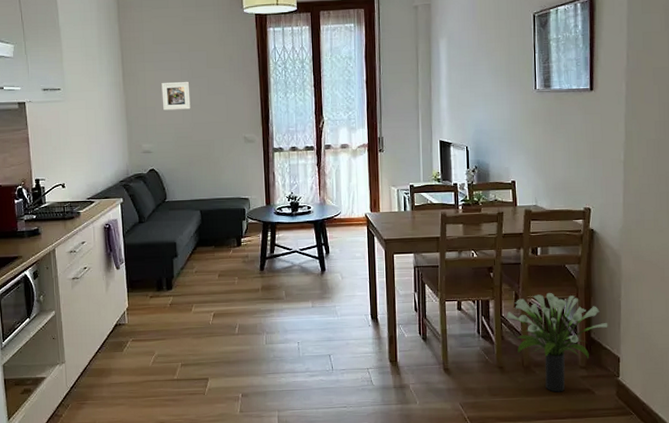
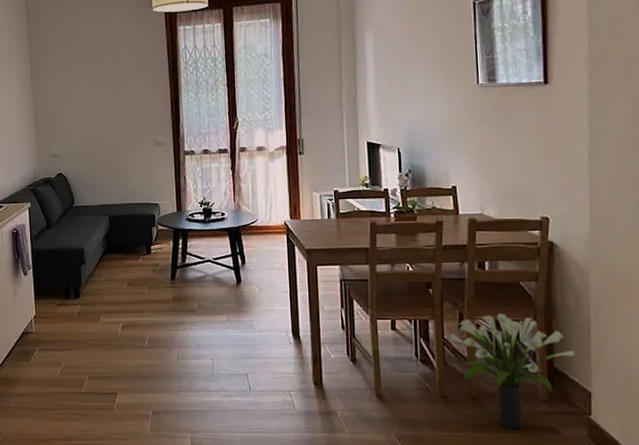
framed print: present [161,81,191,111] -> none [69,83,99,113]

